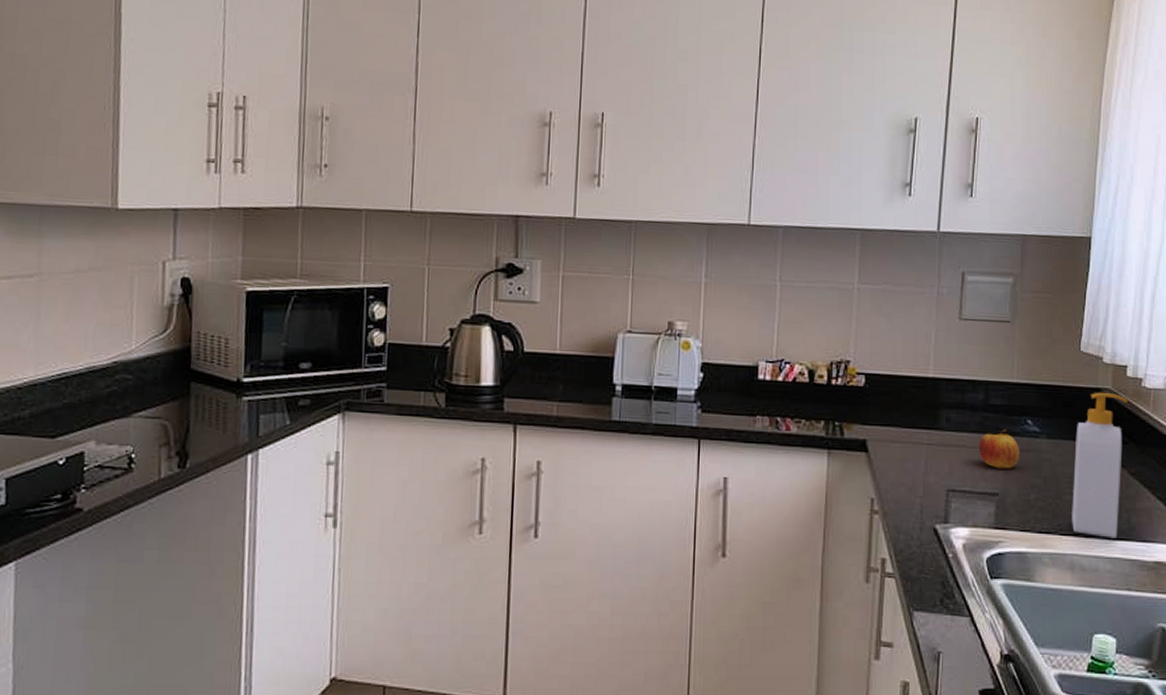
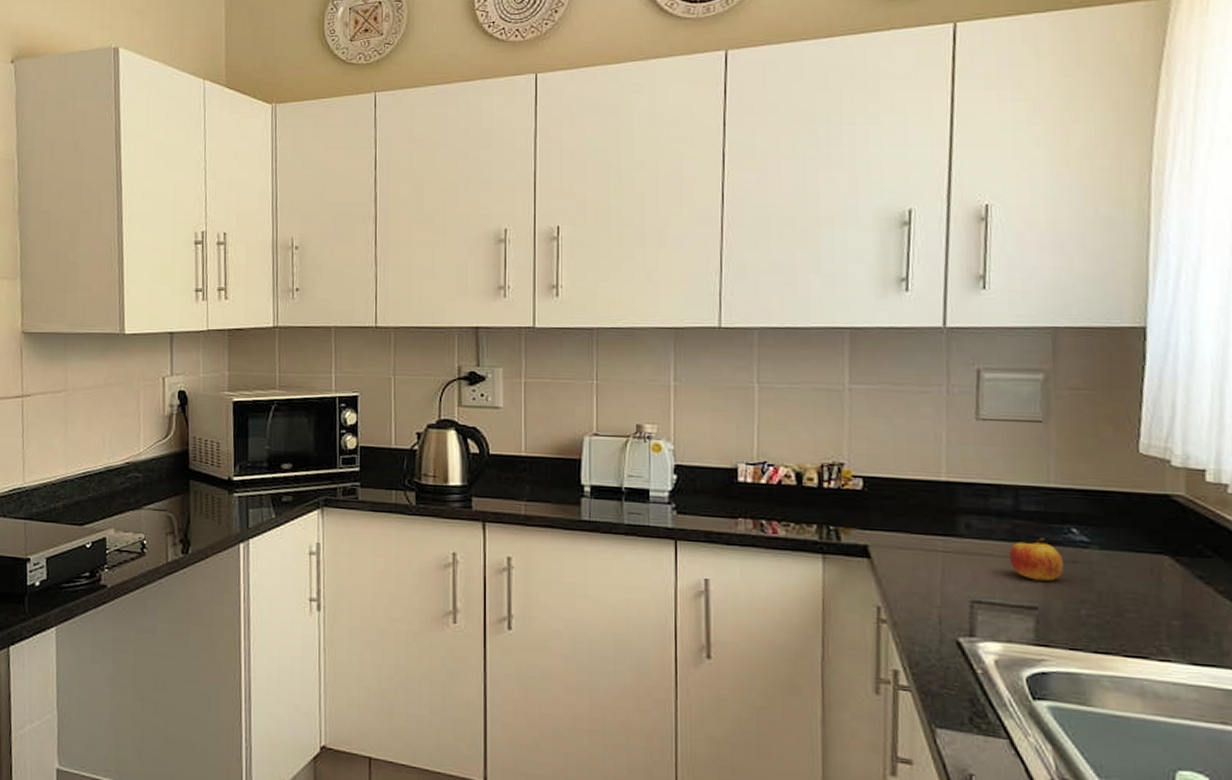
soap bottle: present [1072,392,1127,538] -> none [1137,498,1208,664]

